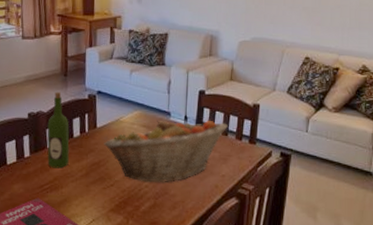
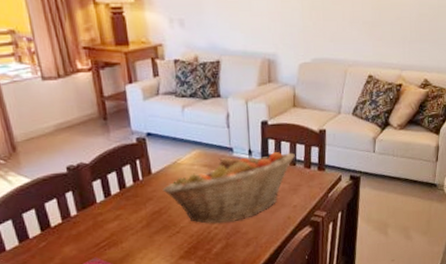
wine bottle: present [47,91,70,169] -> none [92,138,125,224]

